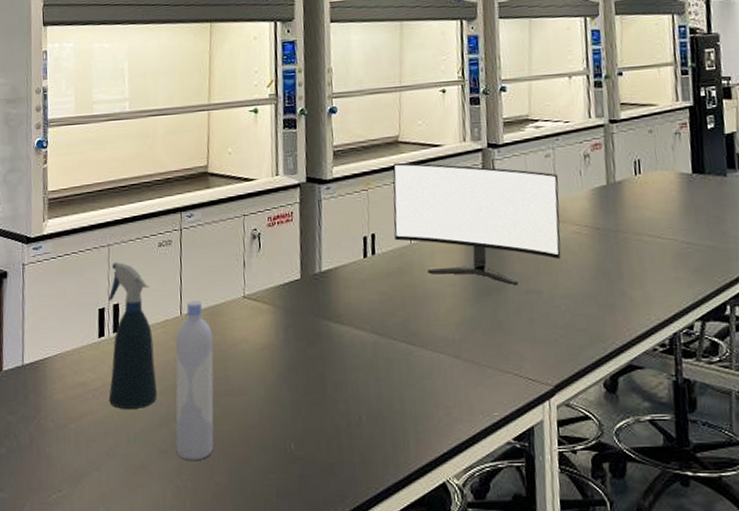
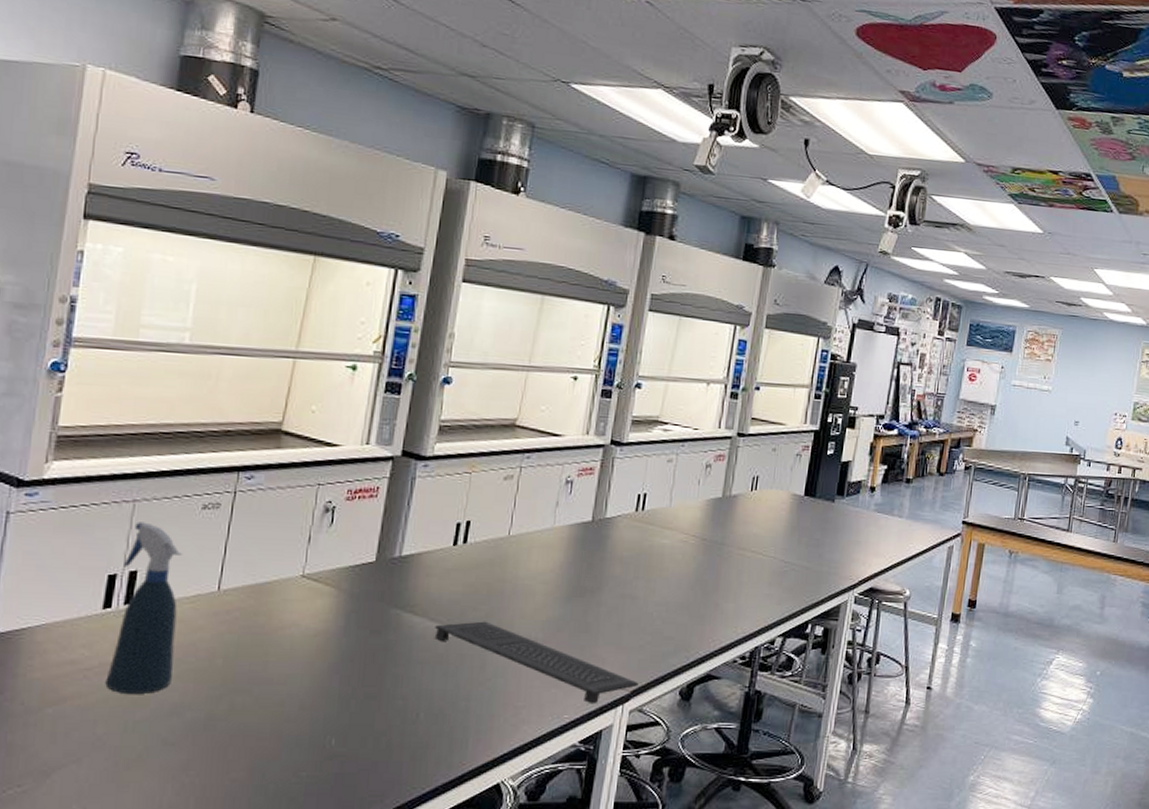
bottle: present [175,300,214,460] -> none [186,575,256,754]
keyboard: none [361,326,561,401] -> present [434,621,639,704]
monitor: present [392,162,562,285] -> none [492,447,677,589]

